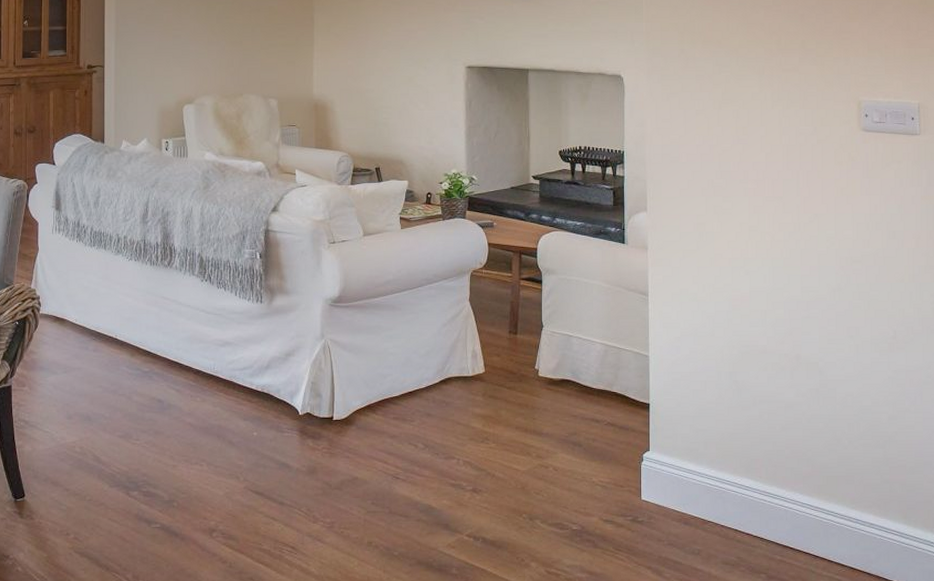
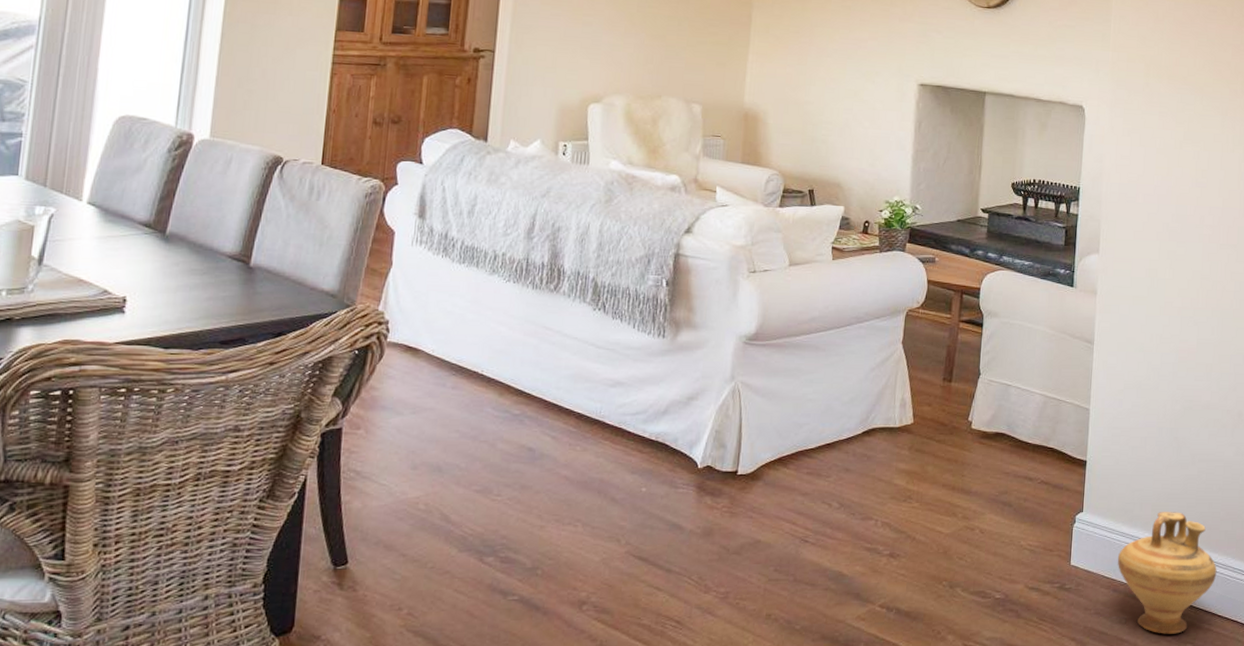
ceramic jug: none [686,450,786,565] -> present [1117,512,1217,634]

